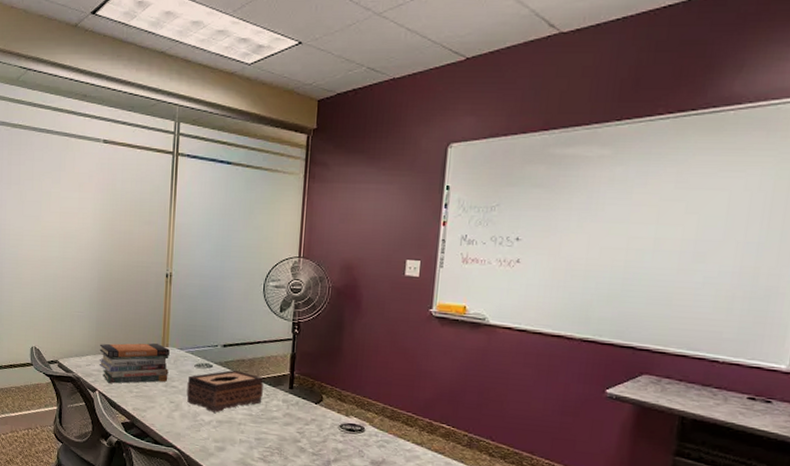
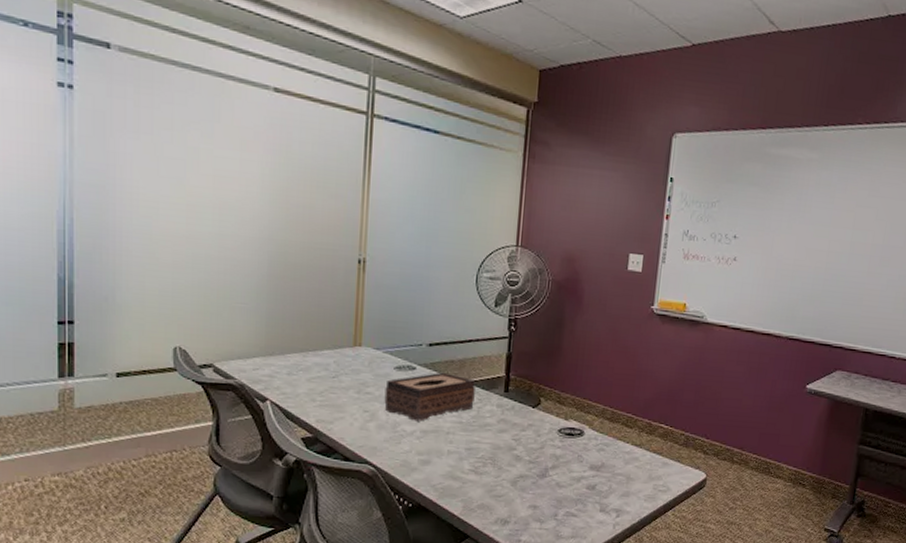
book stack: present [98,343,170,384] -> none [270,341,363,391]

